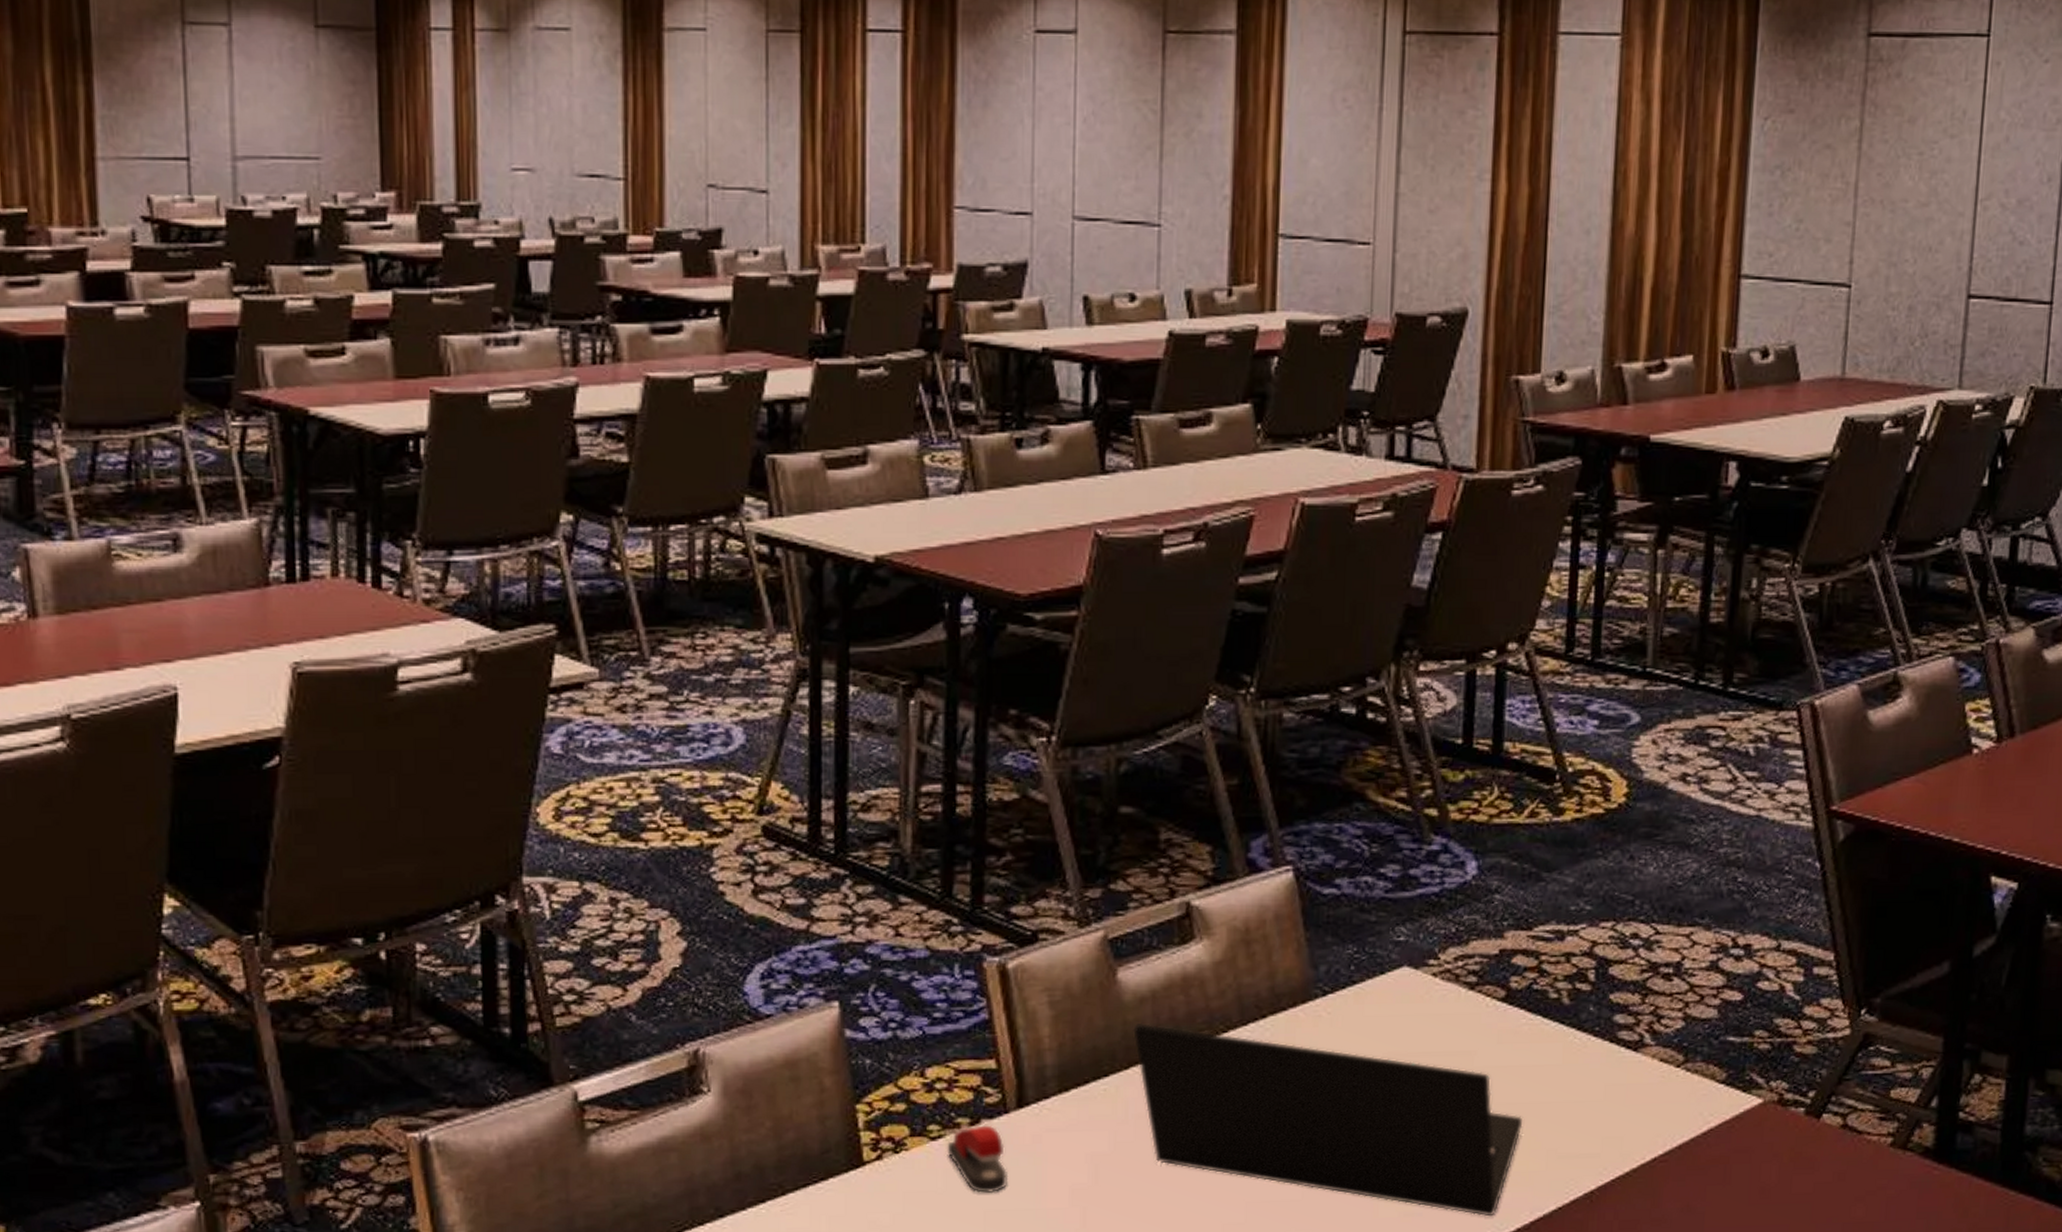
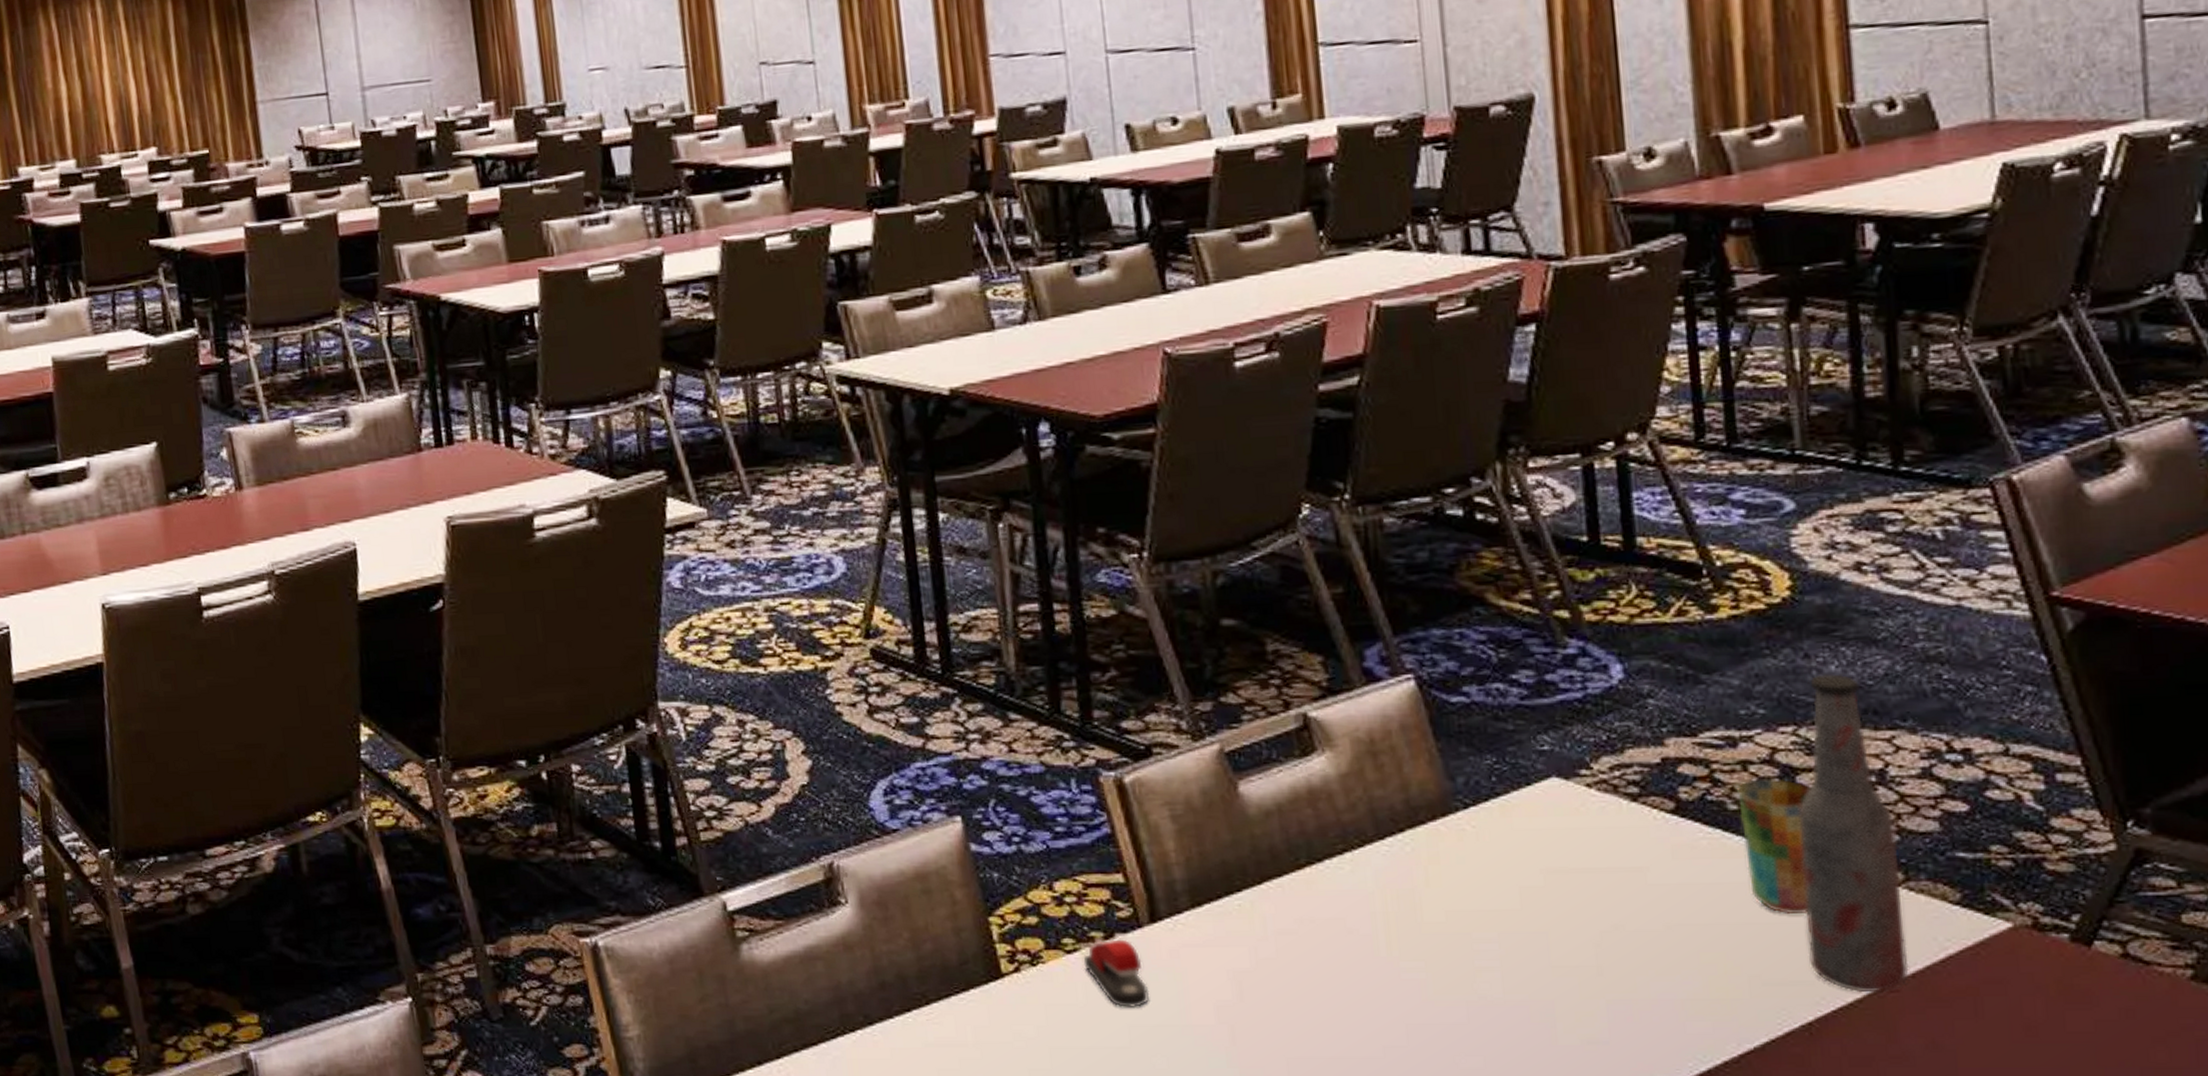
laptop: present [1133,1022,1523,1217] -> none [1262,836,1716,1048]
cup: none [1558,969,1620,1094] -> present [1737,778,1811,915]
bottle: none [1599,875,1683,1163] -> present [1798,674,1909,993]

